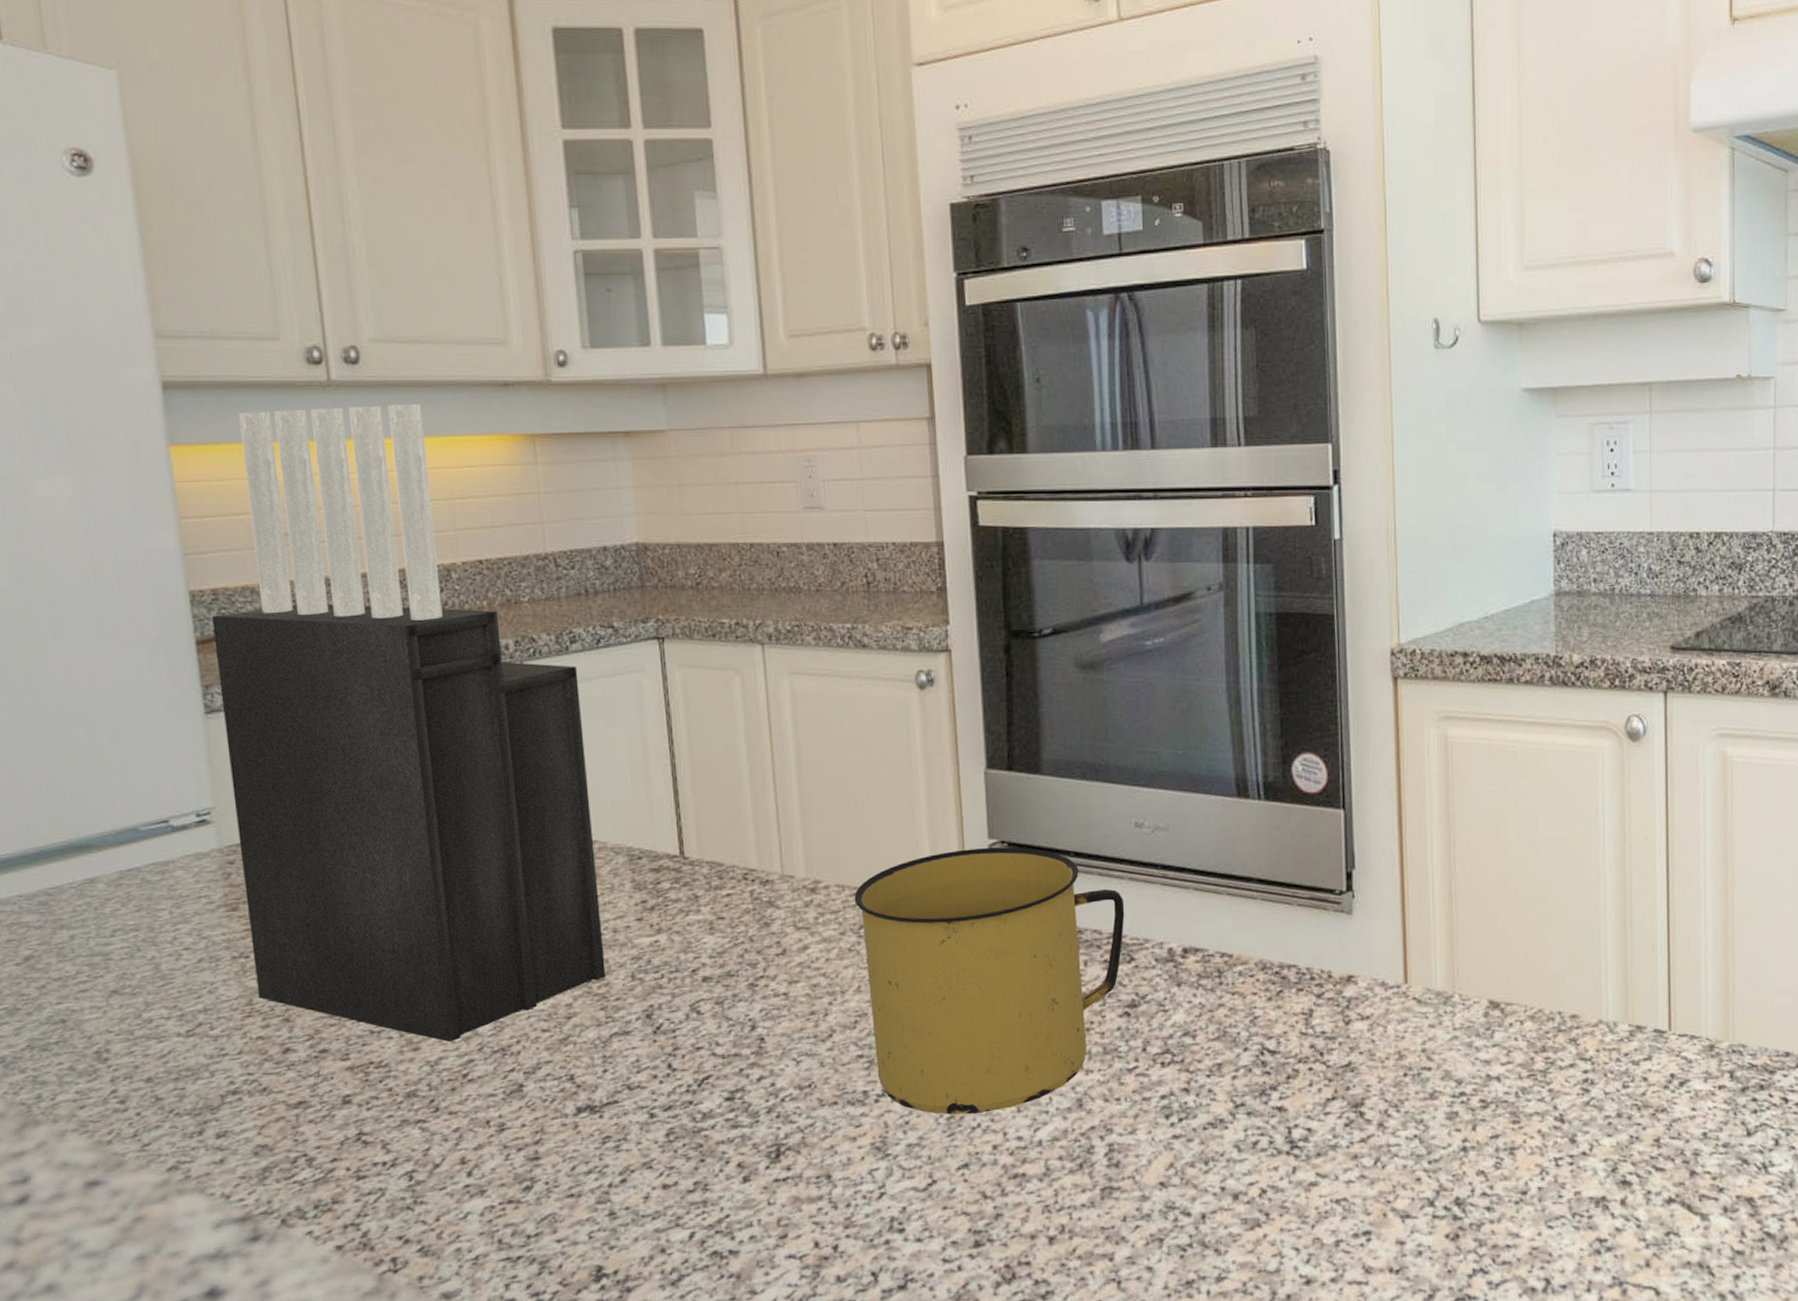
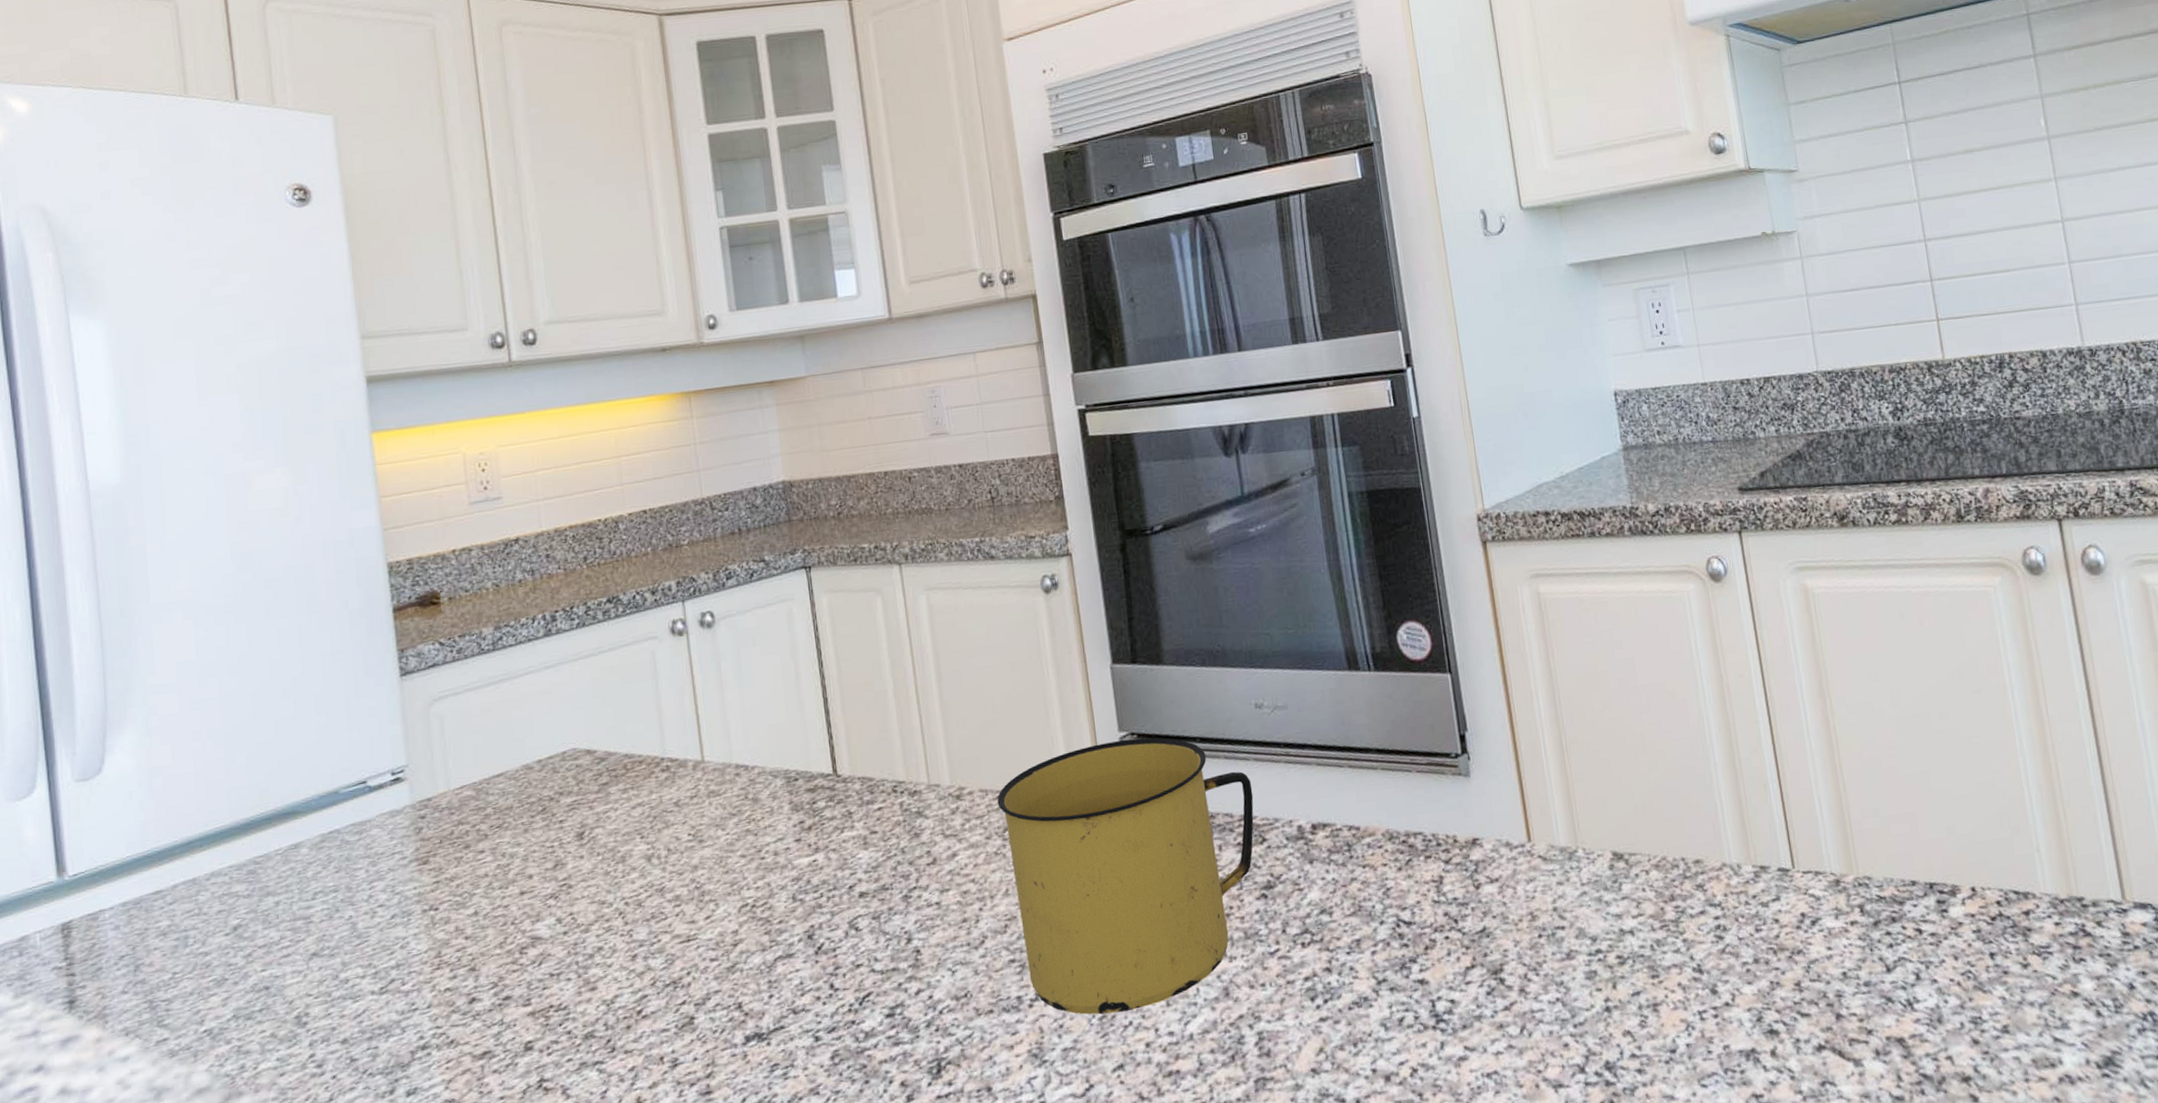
knife block: present [212,404,606,1043] -> none [407,375,769,980]

